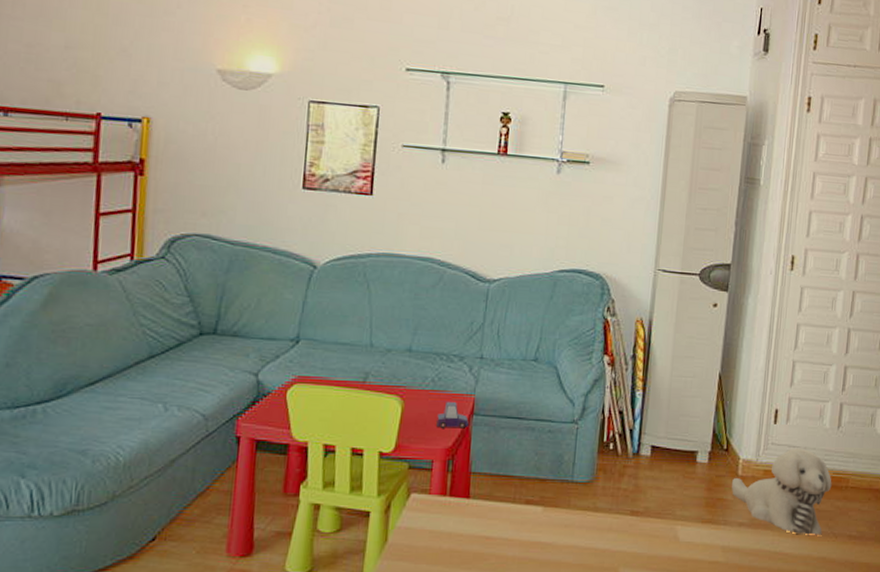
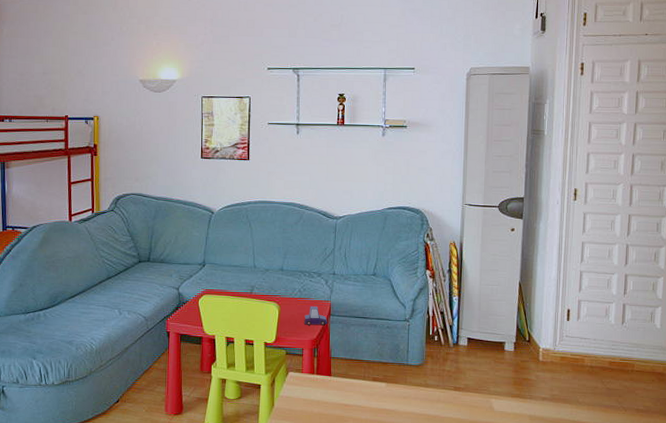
plush toy: present [731,447,832,535] -> none [534,339,620,408]

